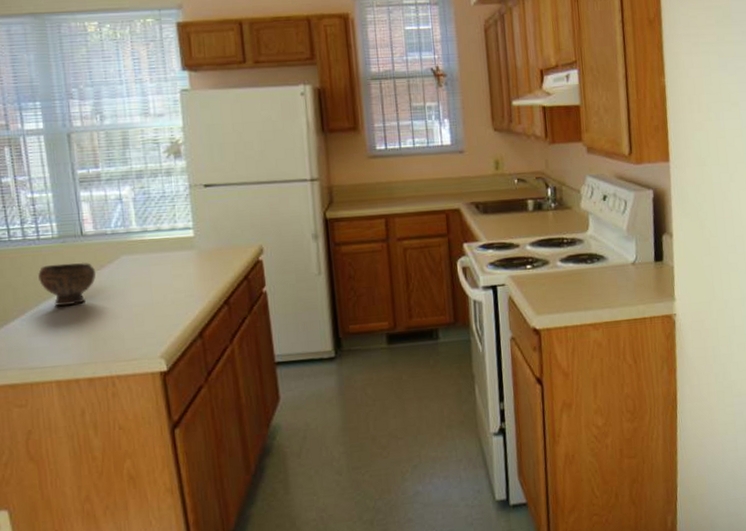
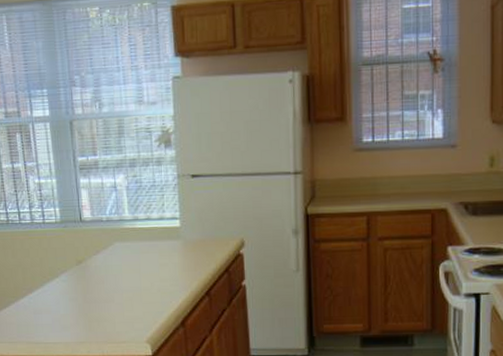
bowl: present [38,263,96,306] -> none [43,247,92,288]

